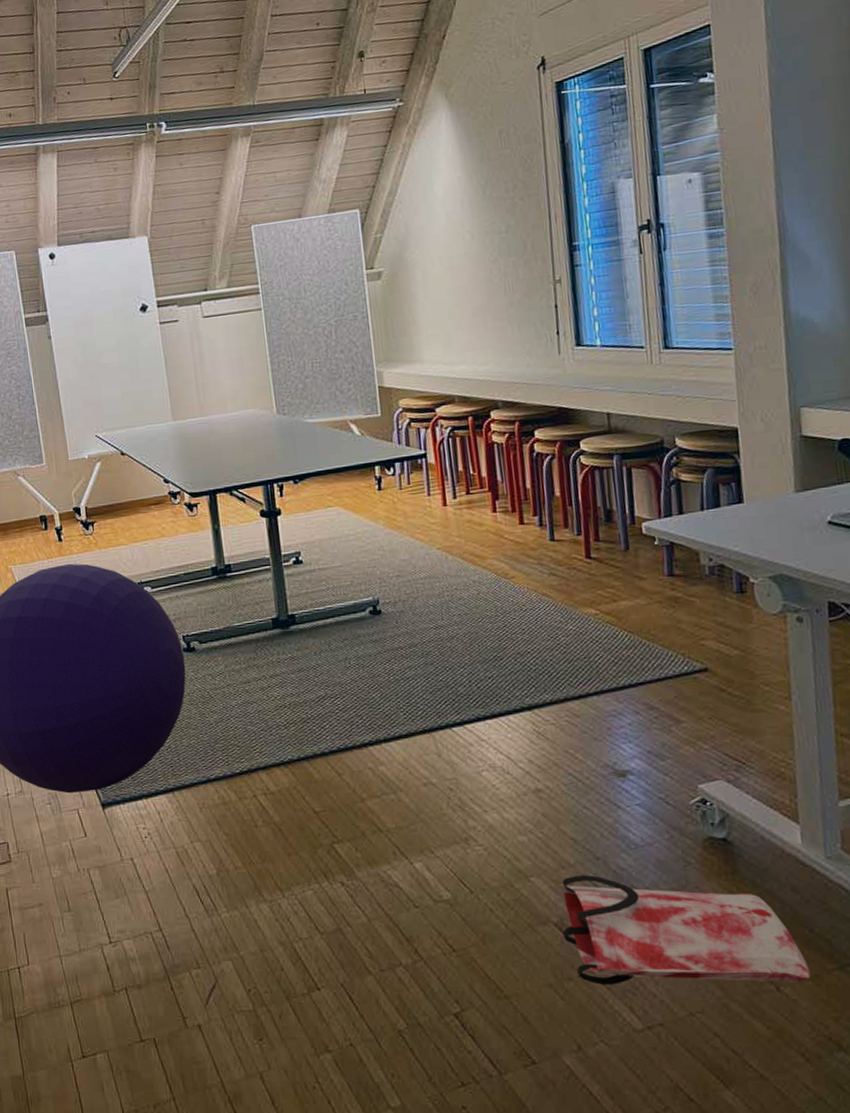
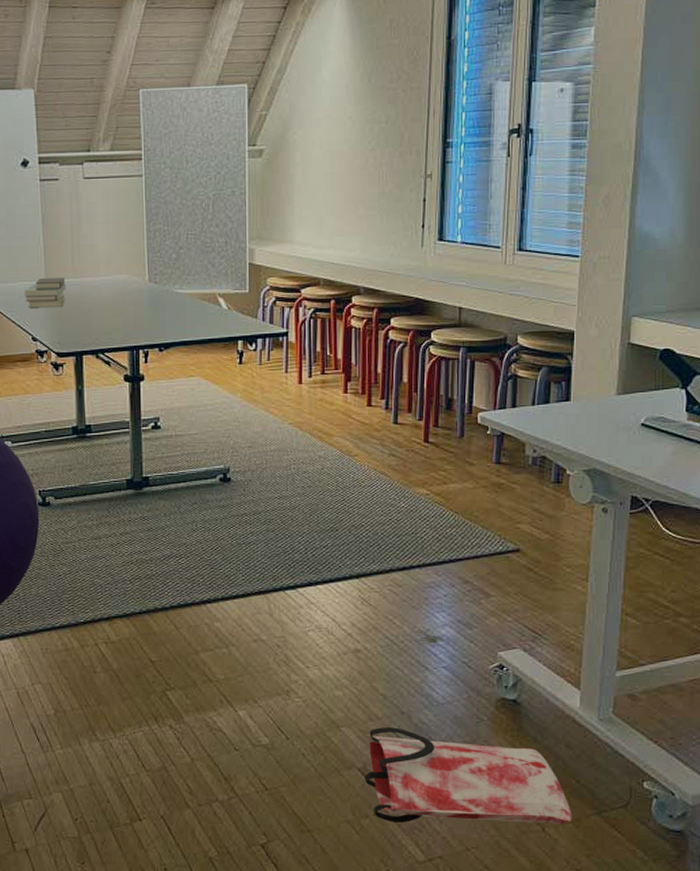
books: none [153,417,194,450] -> present [25,278,66,308]

